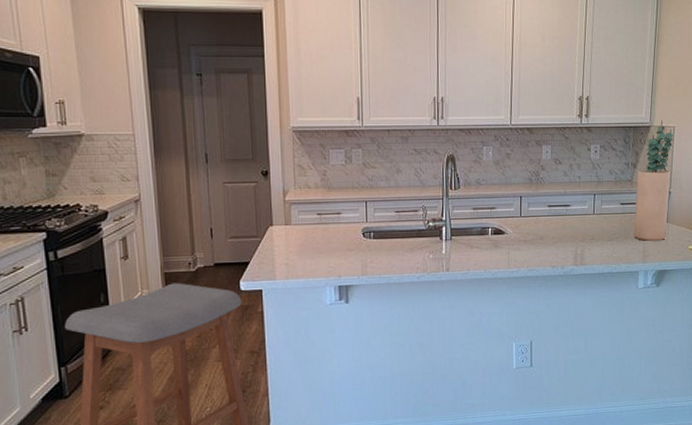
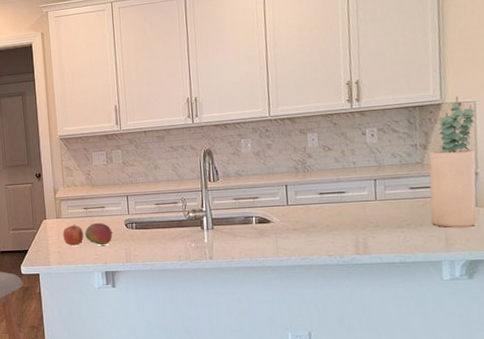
fruit: none [292,231,317,257] -> present [63,223,84,246]
fruit: none [318,230,350,257] -> present [85,222,114,246]

